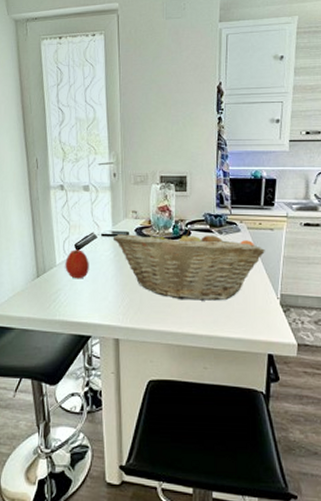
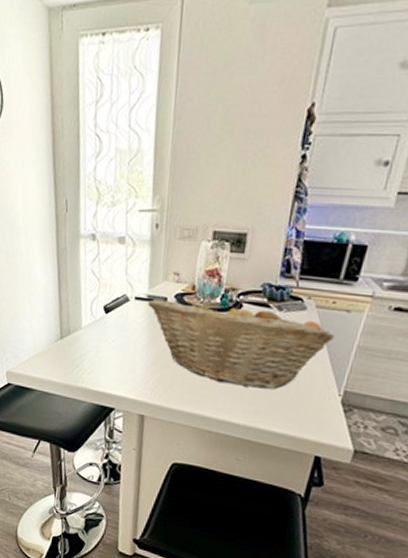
apple: present [65,249,89,279] -> none [91,312,119,346]

